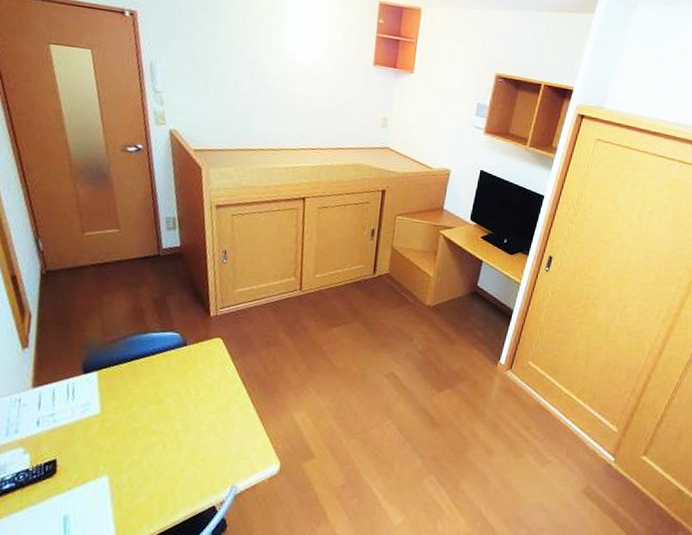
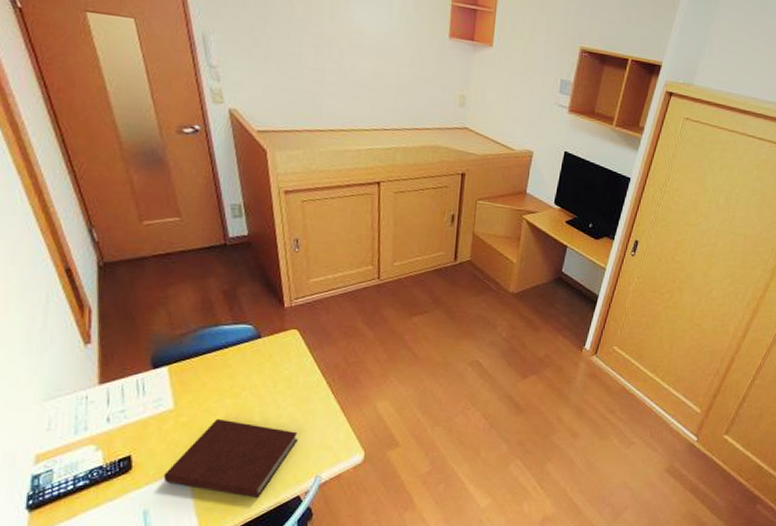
notebook: none [85,424,217,508] -> present [163,418,298,499]

